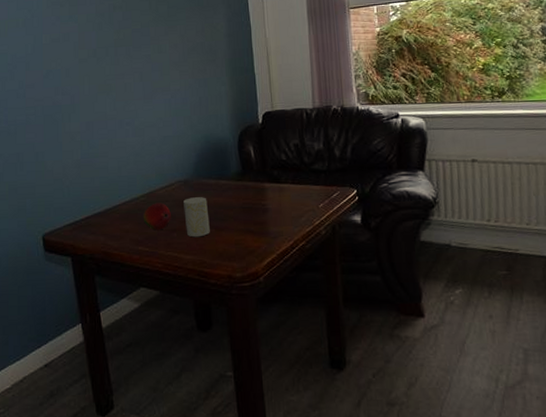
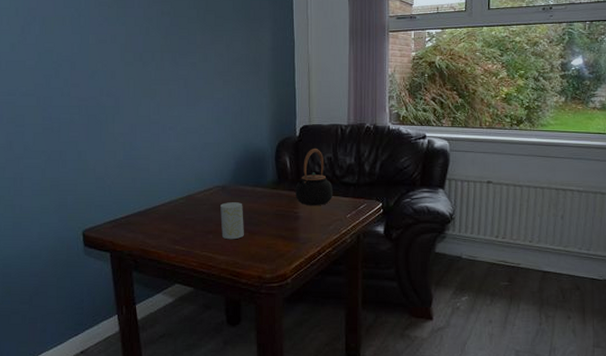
fruit: present [143,202,171,231] -> none [181,205,208,232]
teapot: none [261,134,303,196] -> present [295,148,334,205]

